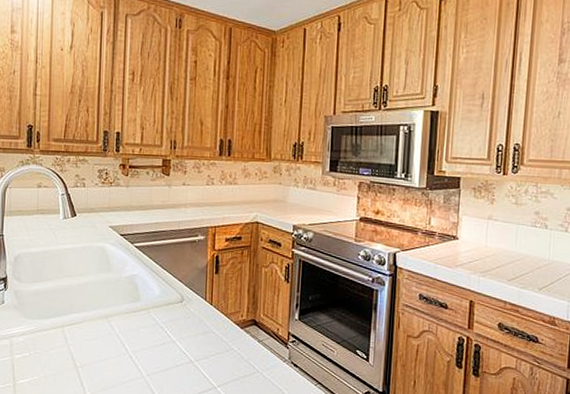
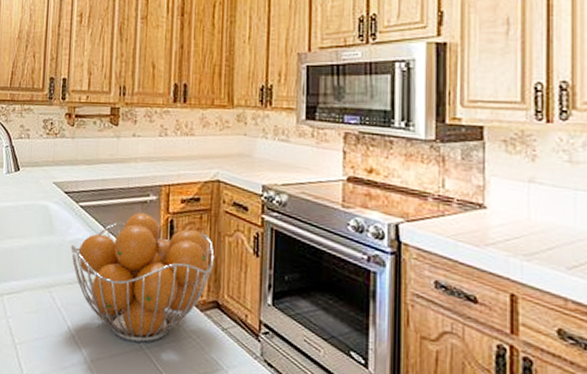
fruit basket: none [127,251,253,358] -> present [70,213,215,343]

